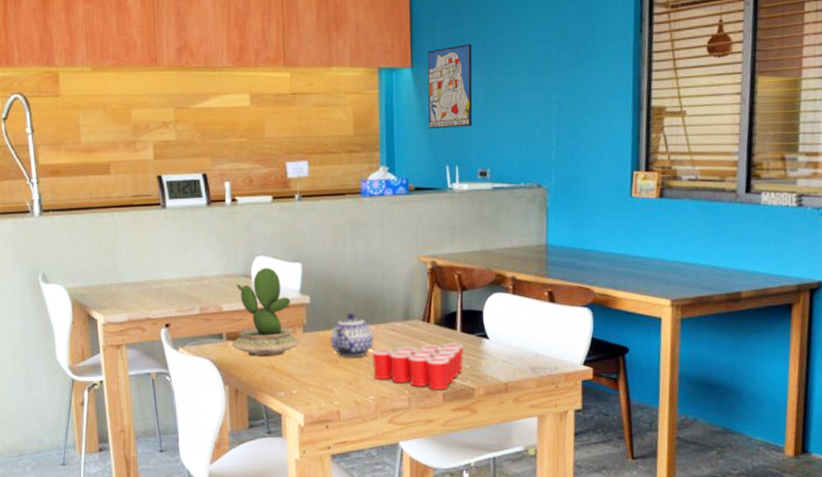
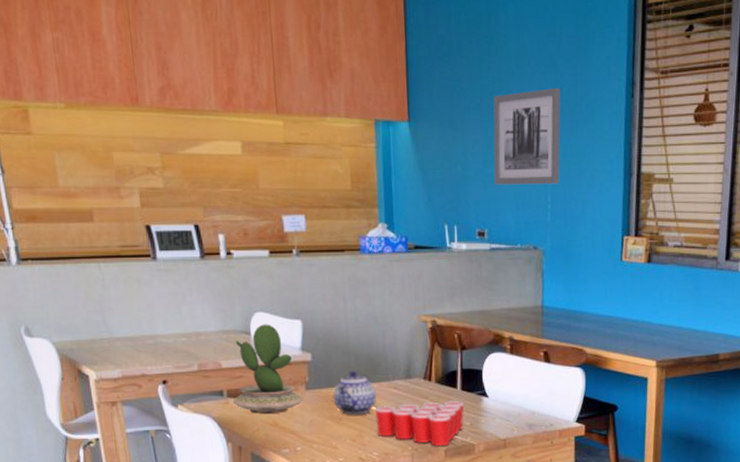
wall art: present [427,44,473,129] -> none [424,100,470,186]
wall art: none [496,28,566,125] -> present [493,88,561,185]

